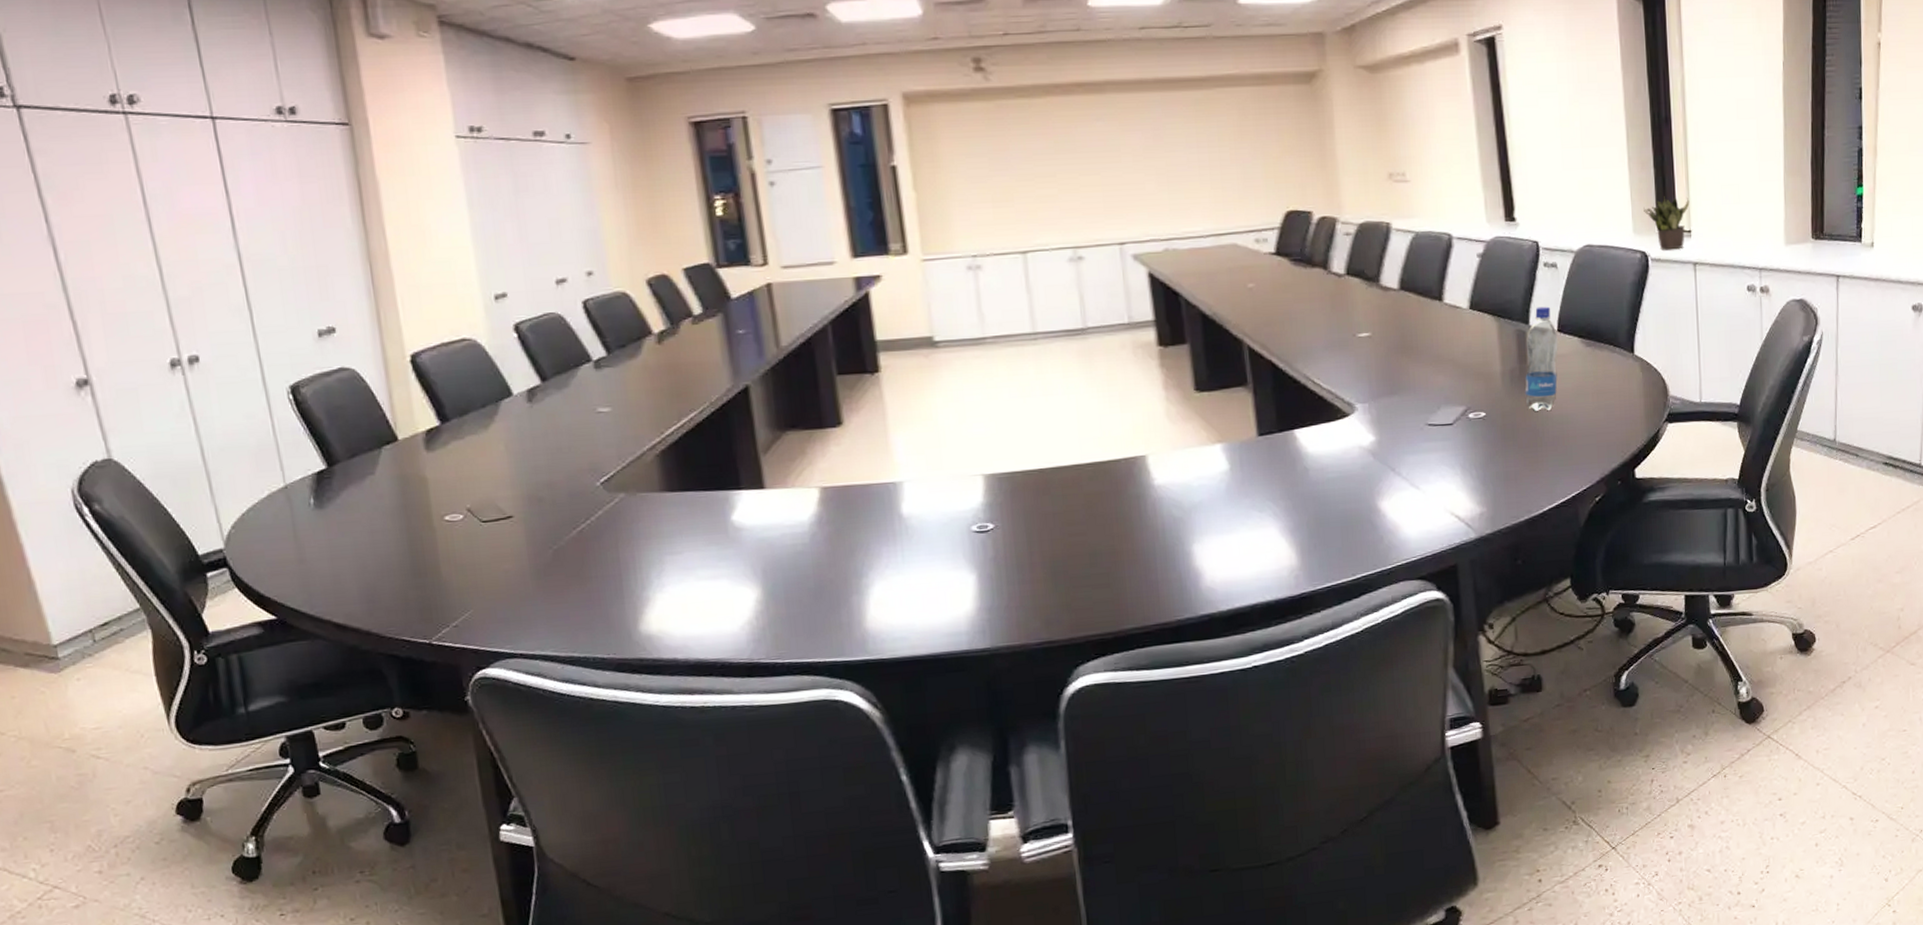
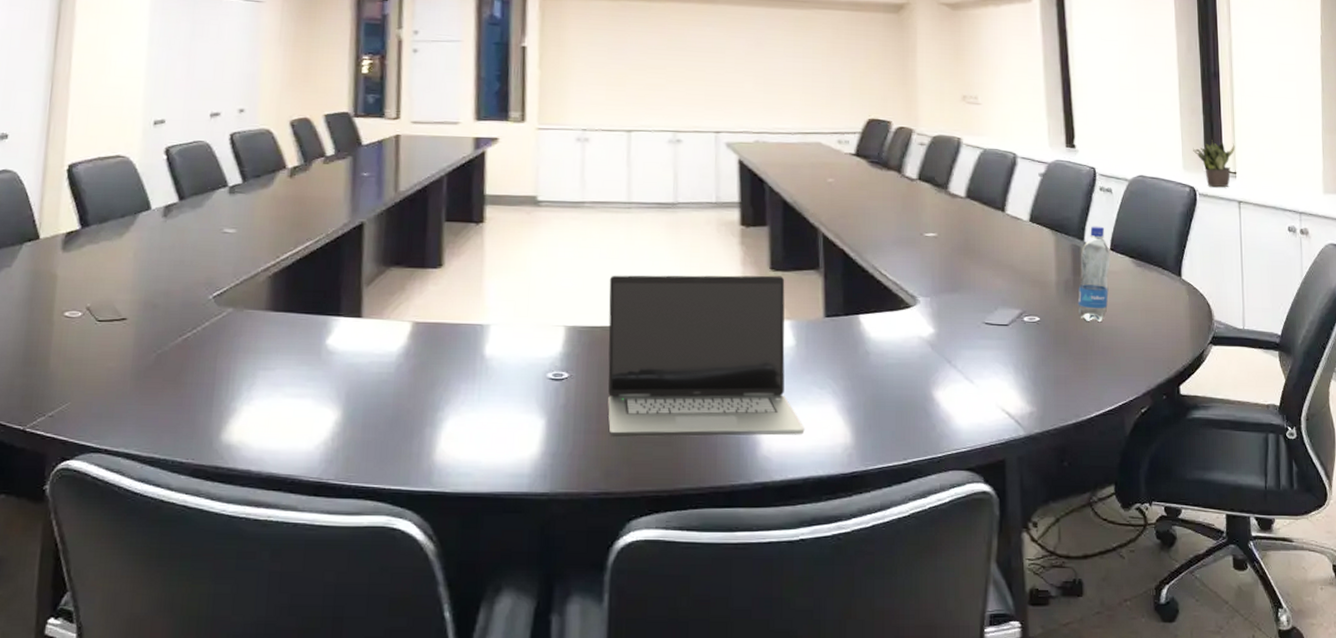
laptop: none [1023,396,1248,585] -> present [608,275,805,438]

